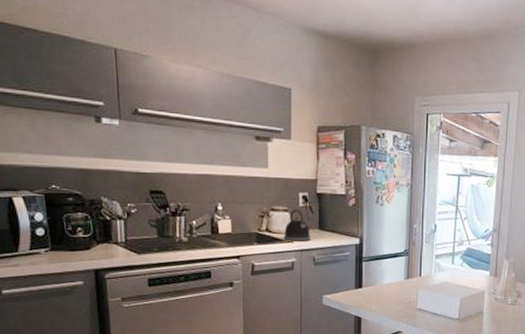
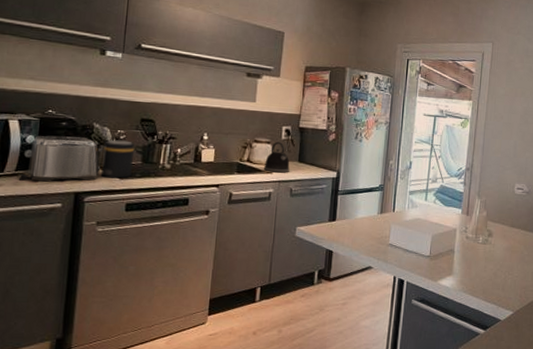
toaster: none [34,212,117,260] -> present [18,135,103,182]
cylinder: none [116,214,149,254] -> present [100,139,135,179]

